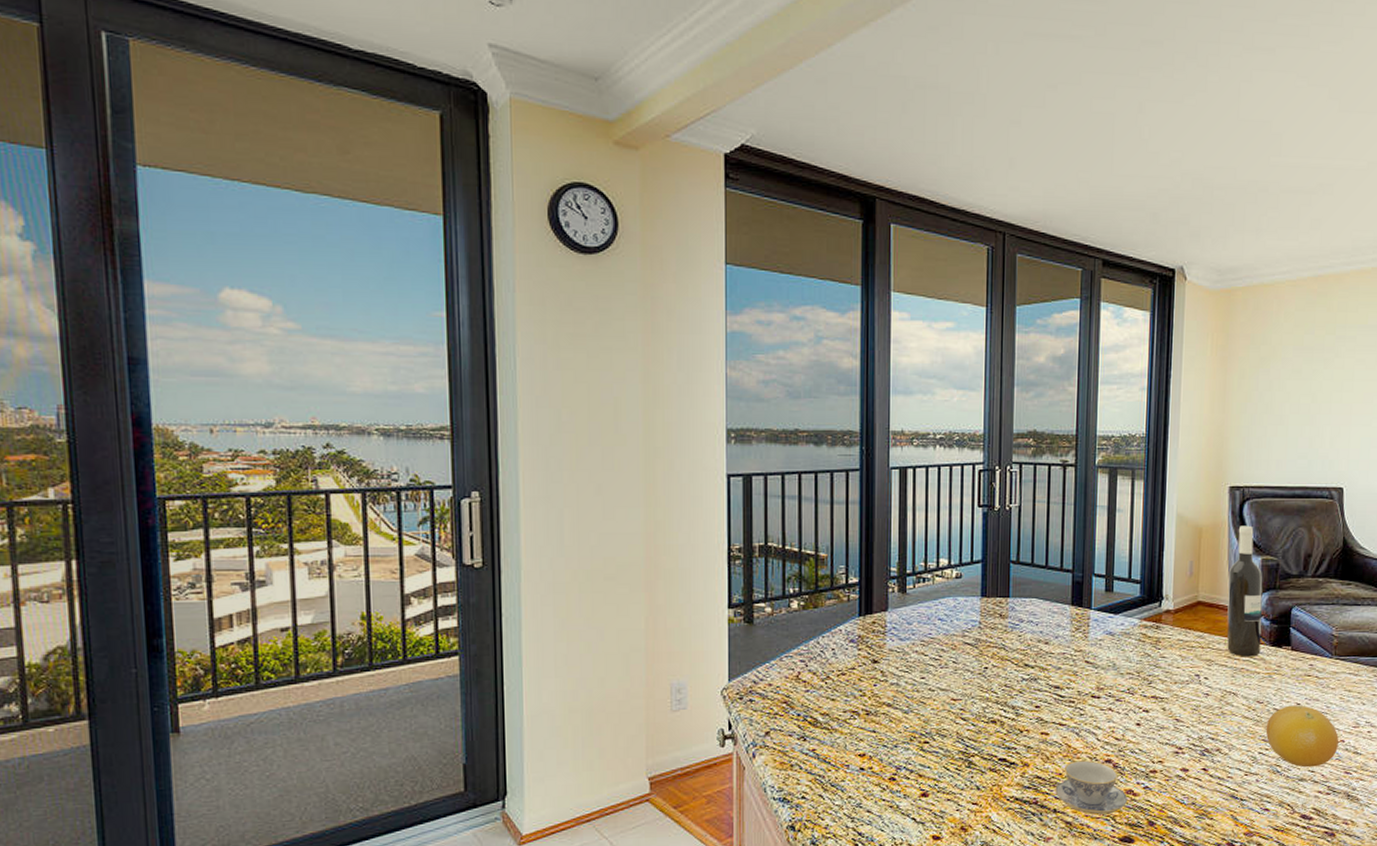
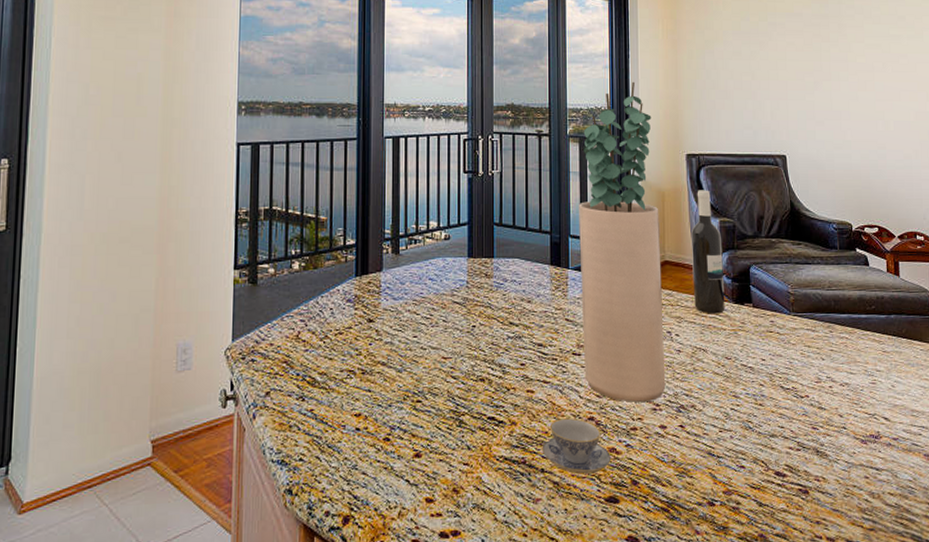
vase: none [1103,405,1195,745] -> present [579,81,666,402]
fruit: present [1265,705,1339,768] -> none [735,360,803,423]

